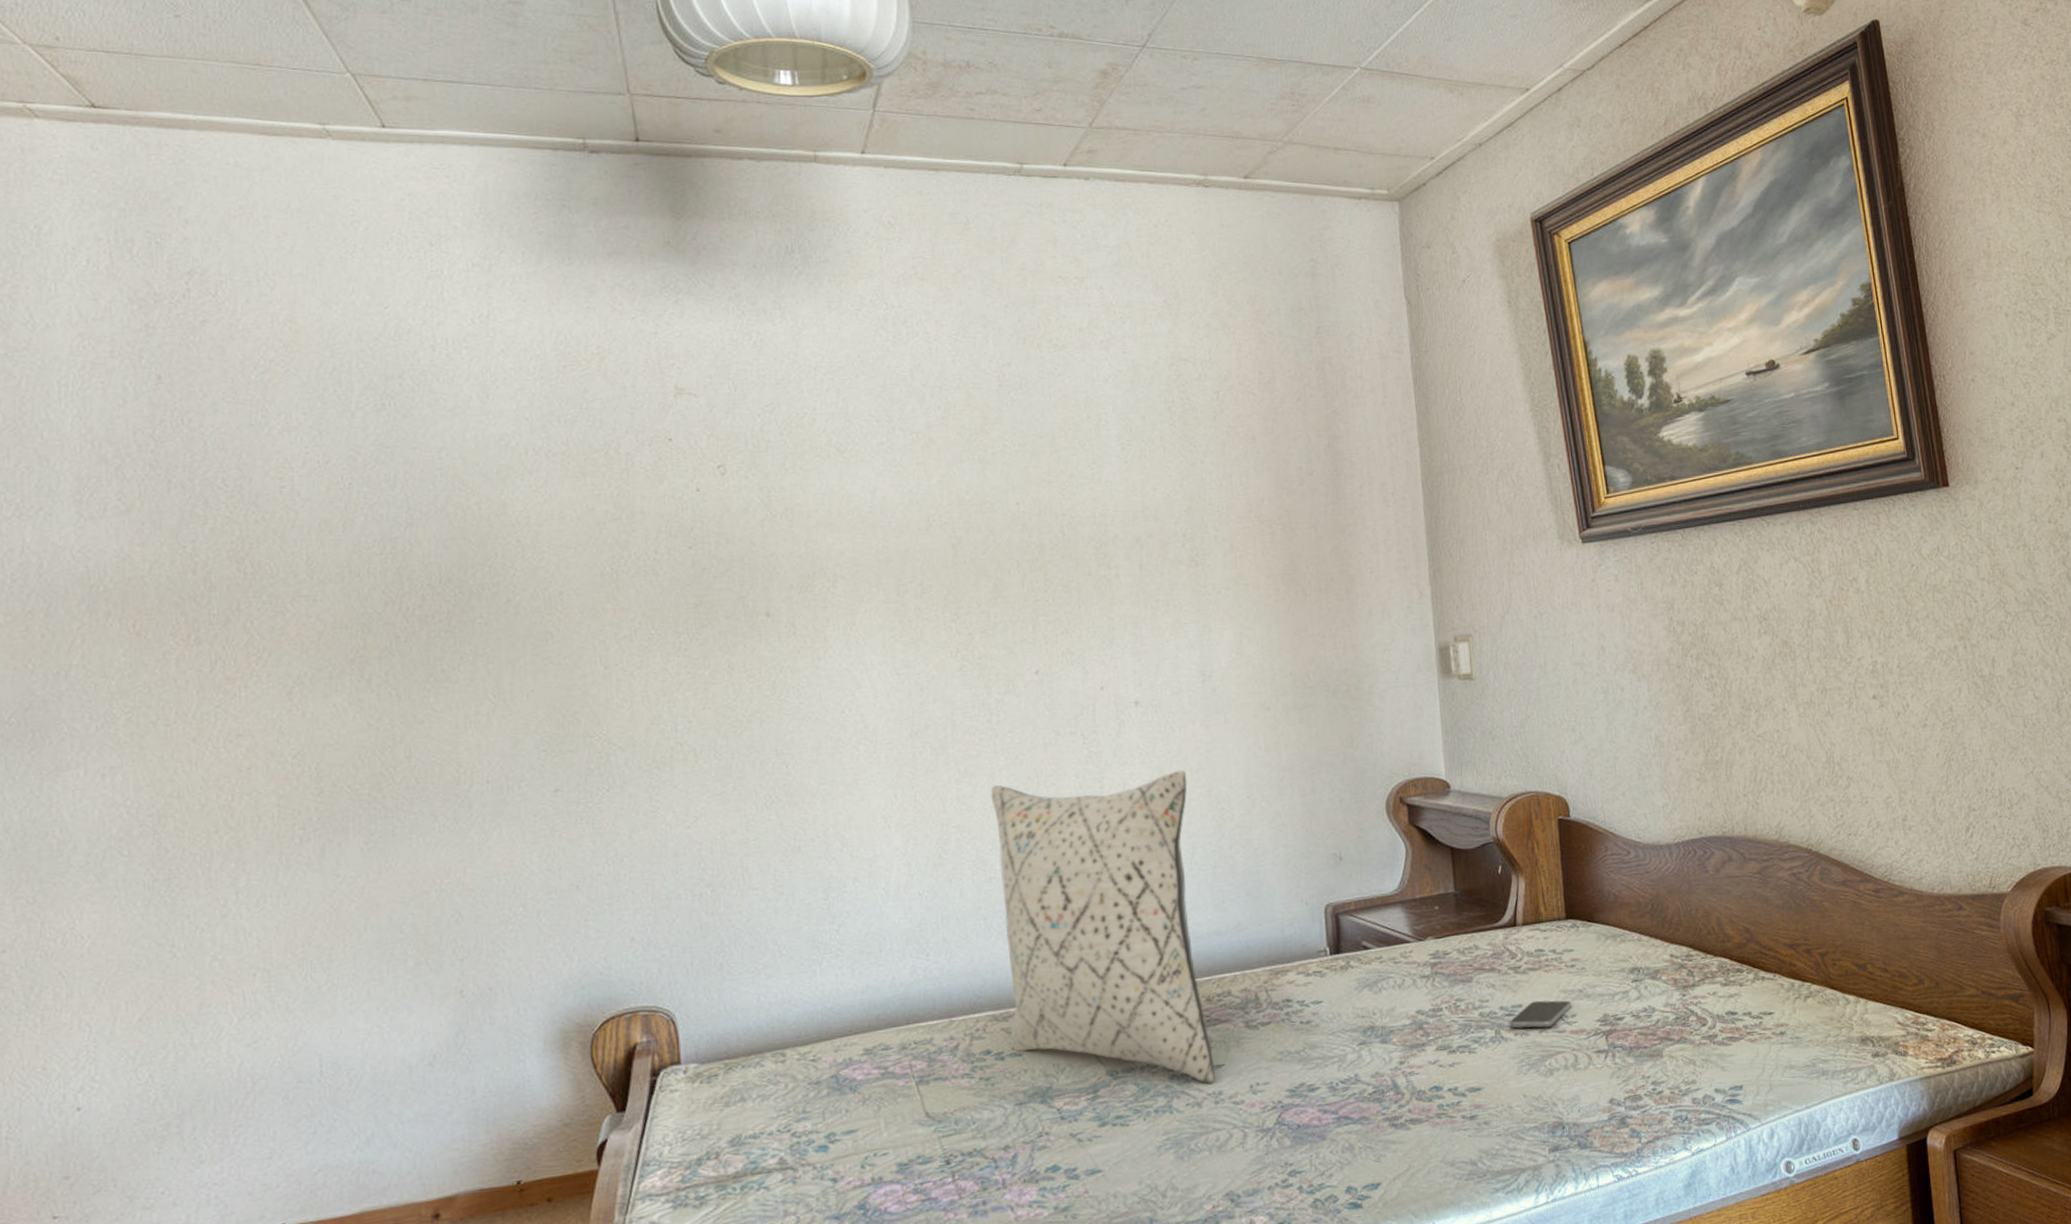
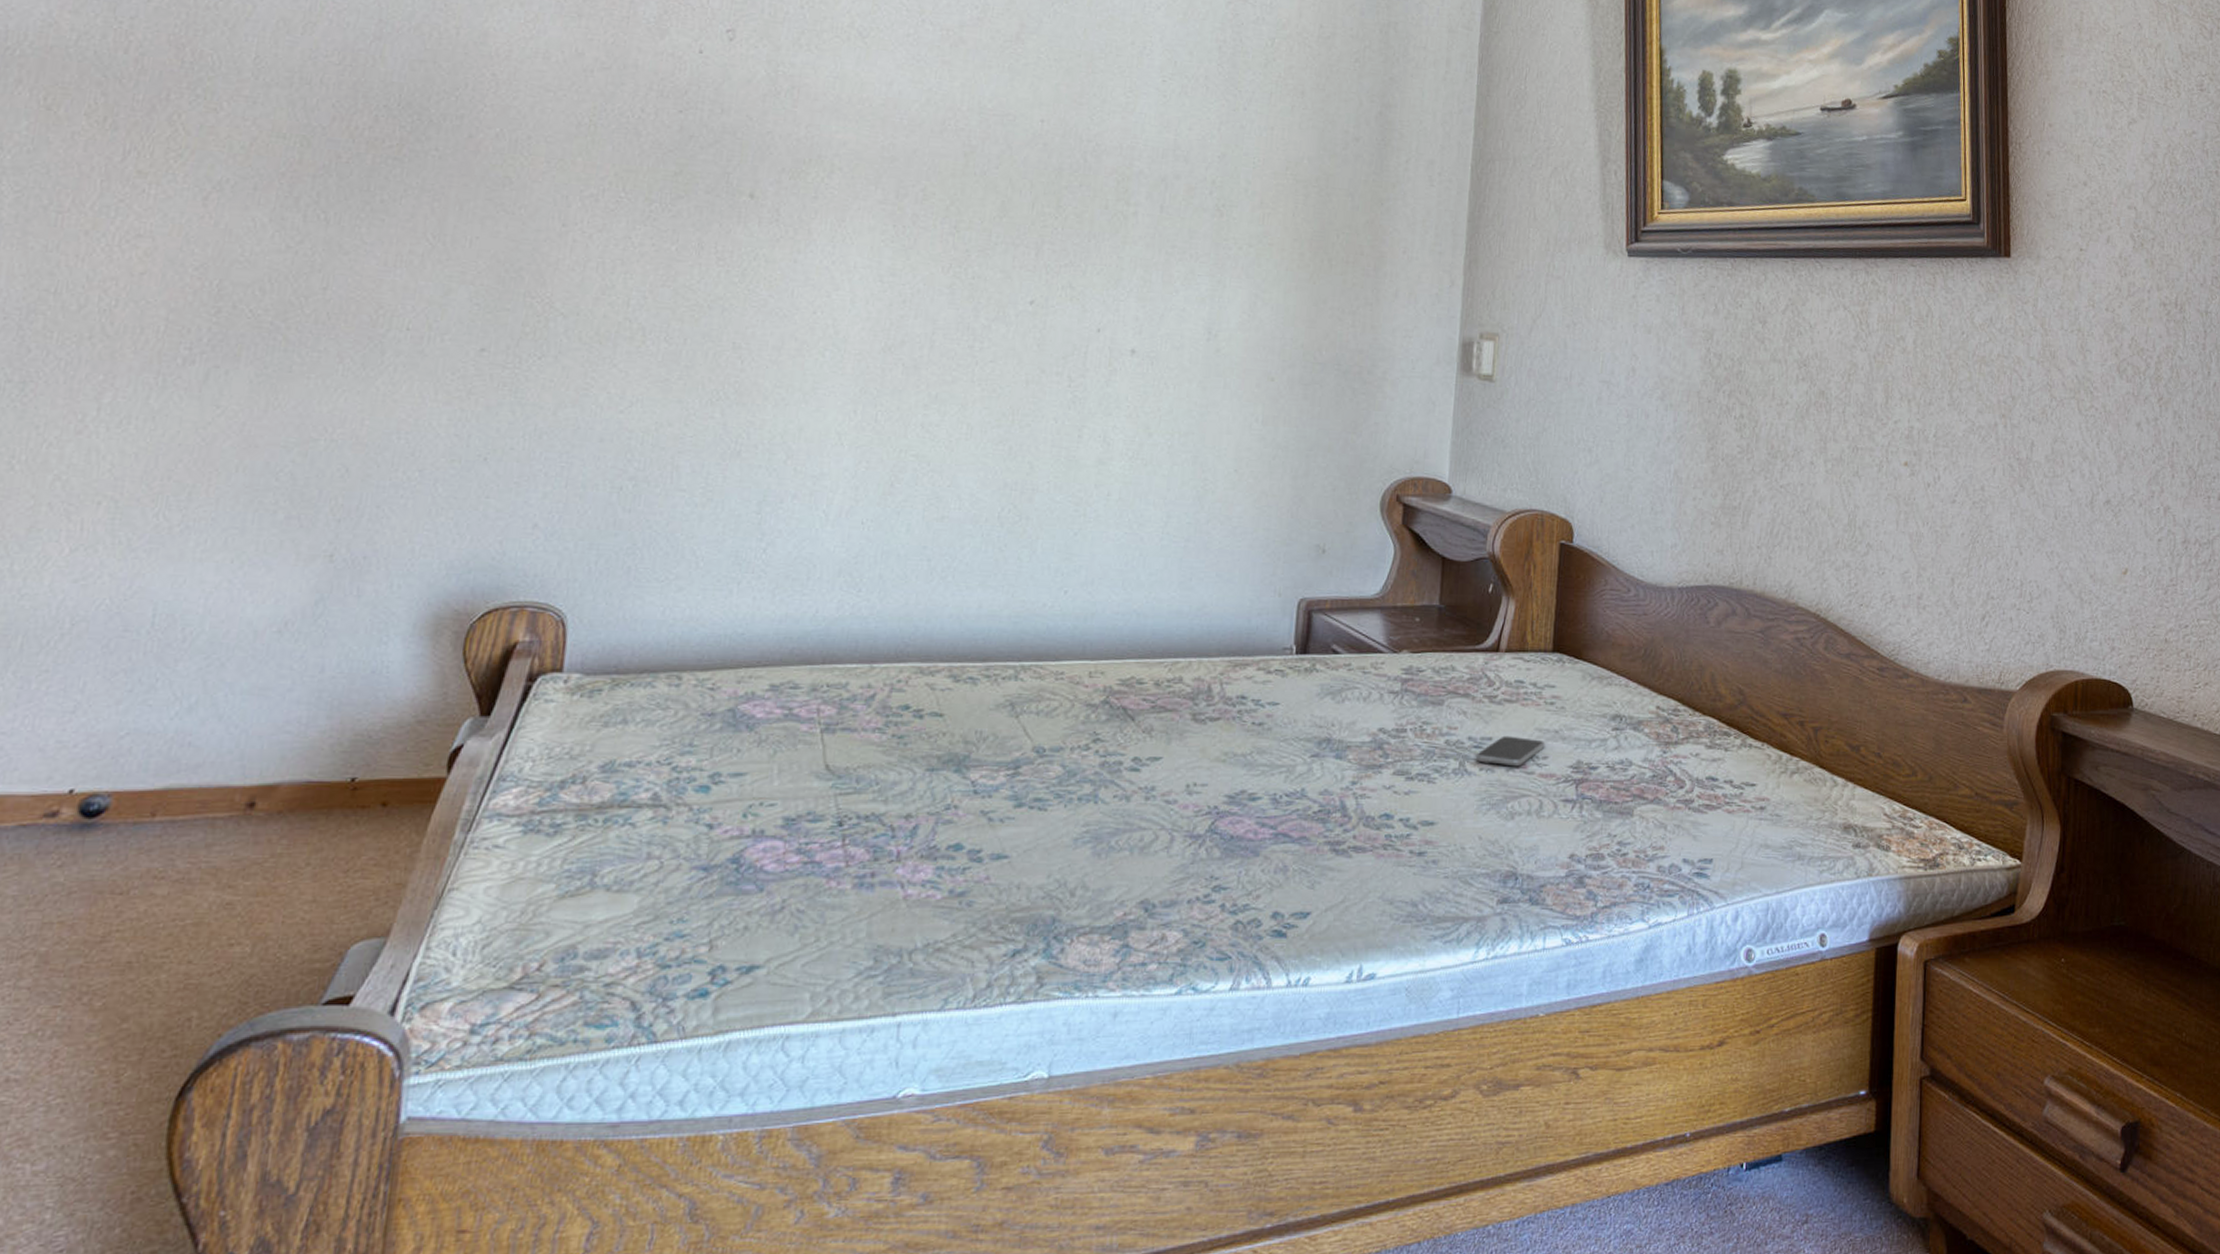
pillow: present [990,770,1216,1083] -> none [933,417,1174,776]

